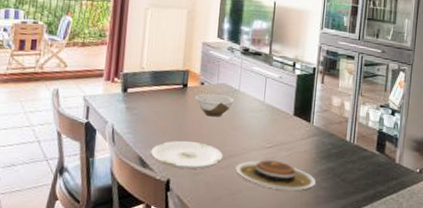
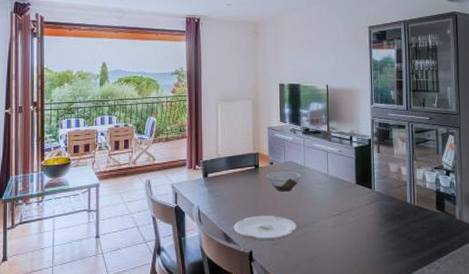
plate: present [235,159,316,191] -> none [309,225,384,253]

